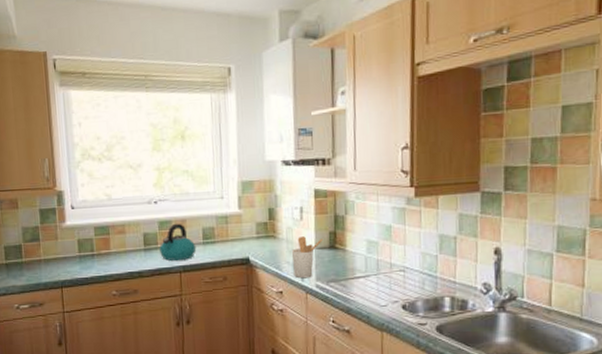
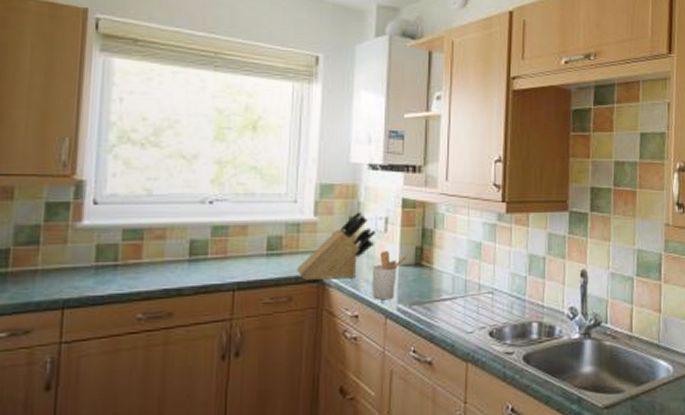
kettle: present [160,223,197,261] -> none [209,229,258,277]
knife block: none [227,204,292,263] -> present [296,212,375,280]

